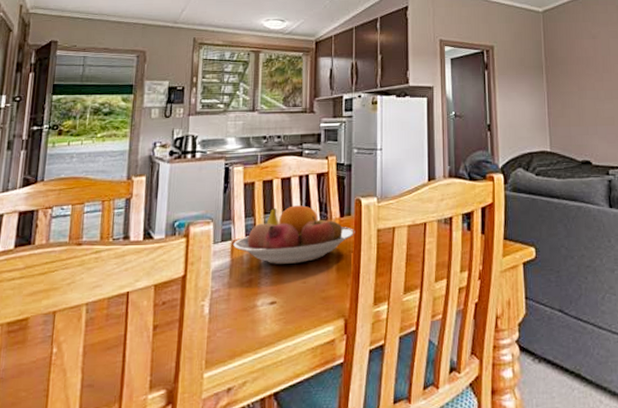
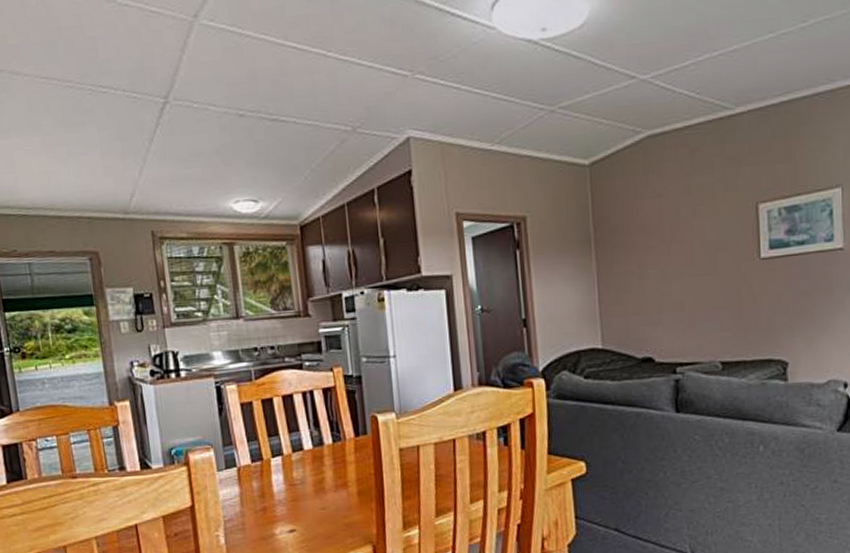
fruit bowl: present [233,205,355,264] -> none [239,425,374,491]

